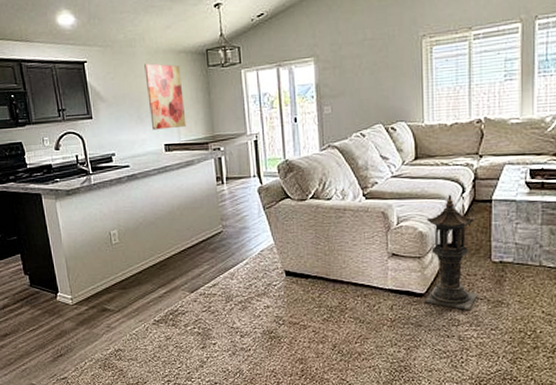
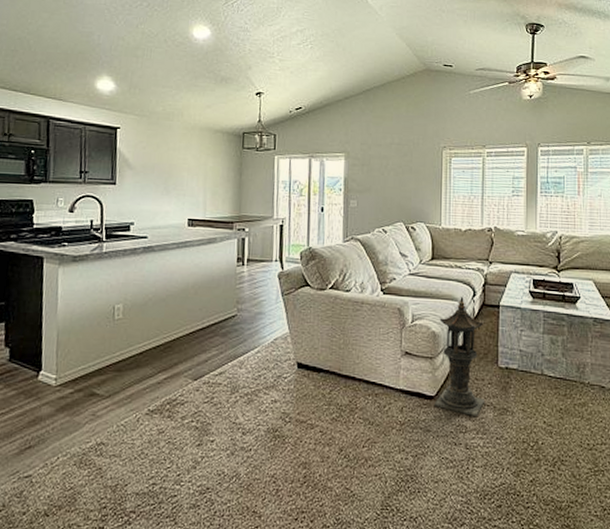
wall art: present [144,63,187,130] -> none [177,138,215,204]

